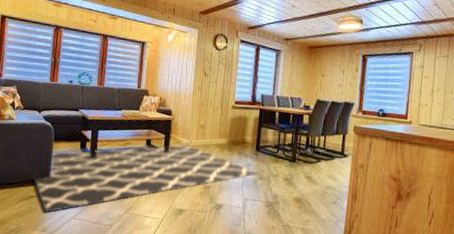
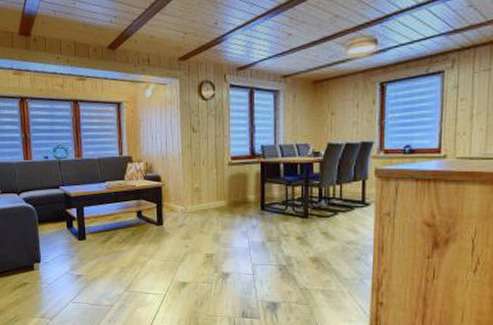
rug: present [34,144,259,214] -> none [24,211,267,299]

